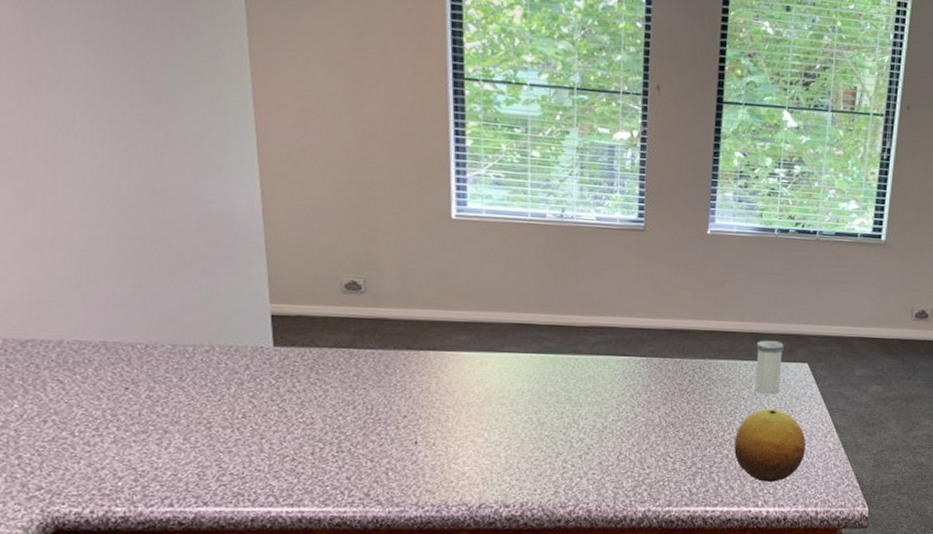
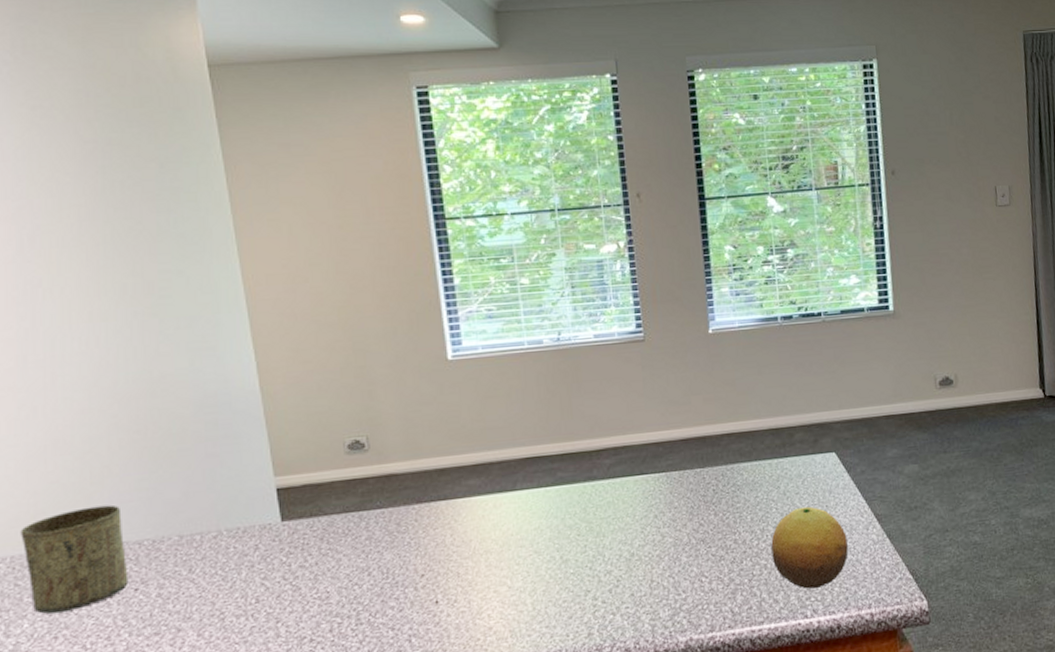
cup: none [14,303,120,399] -> present [21,504,129,614]
salt shaker: present [755,340,784,395] -> none [777,433,810,493]

